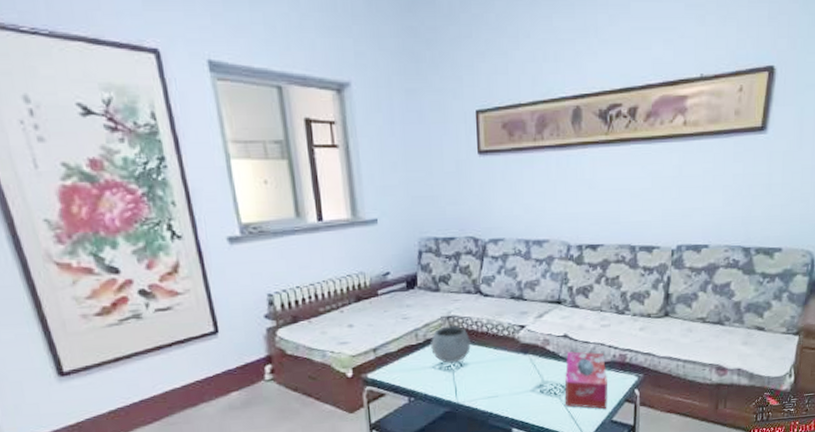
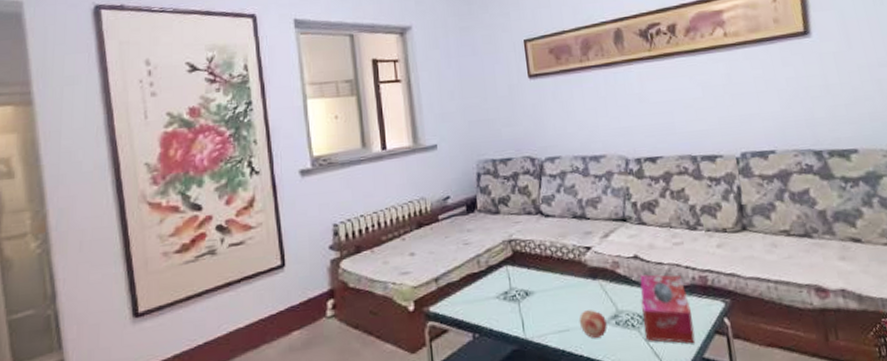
bowl: present [431,325,472,363] -> none [493,250,537,293]
fruit: none [507,380,532,403] -> present [579,310,607,338]

